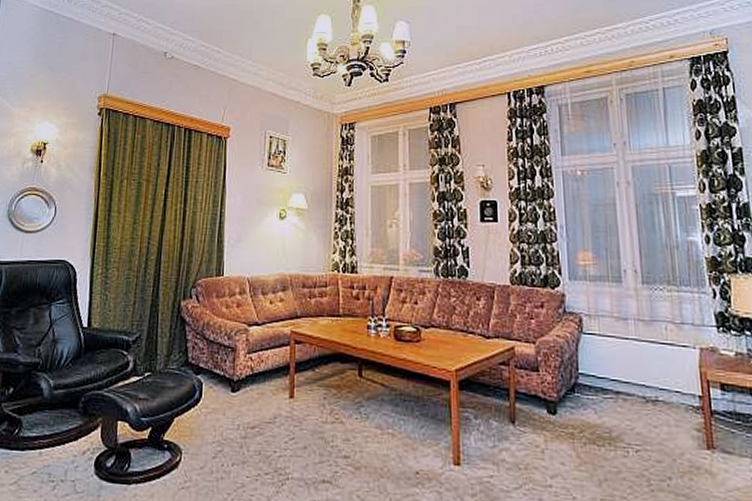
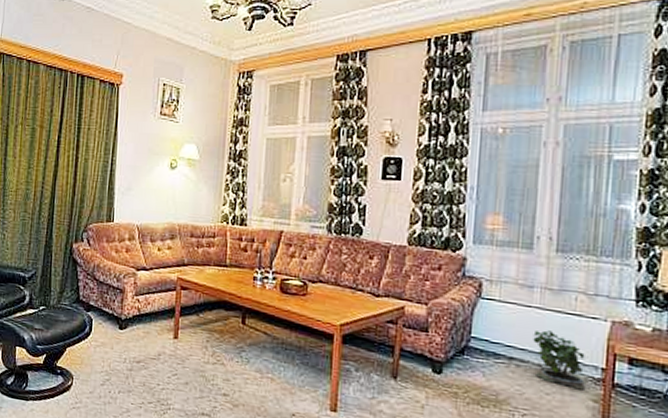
potted plant: none [634,361,687,420] -> present [533,330,585,390]

